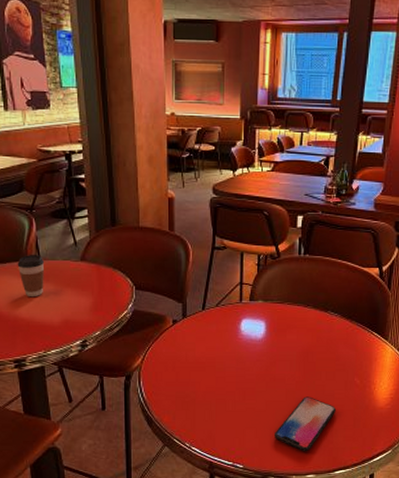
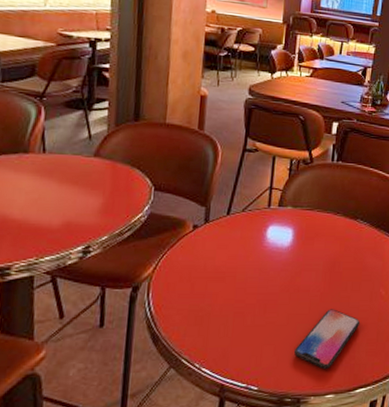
coffee cup: present [17,255,44,298] -> none [15,147,49,196]

